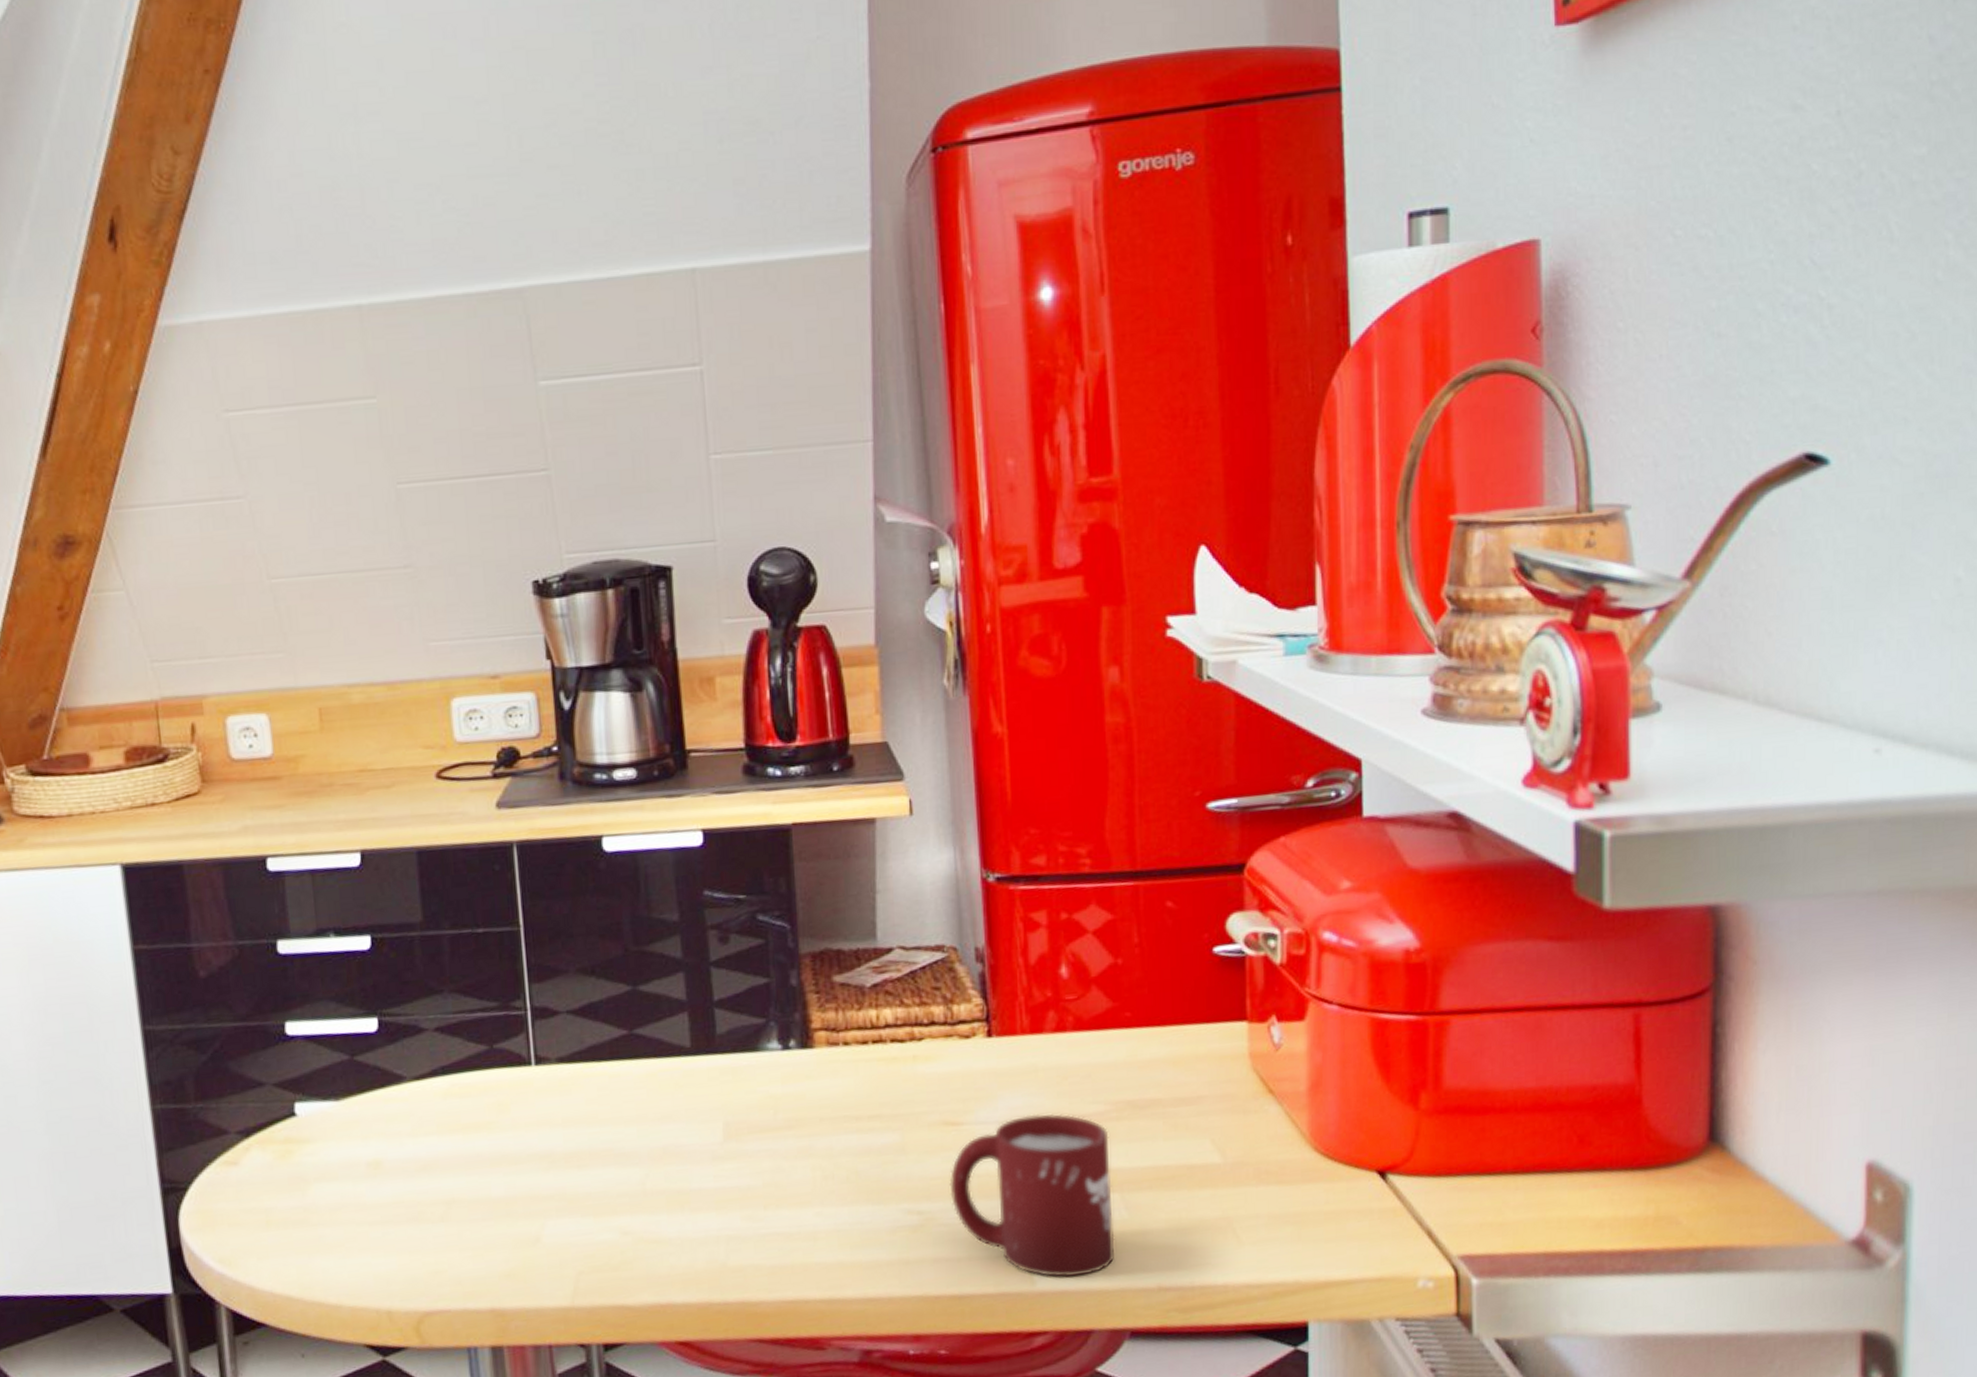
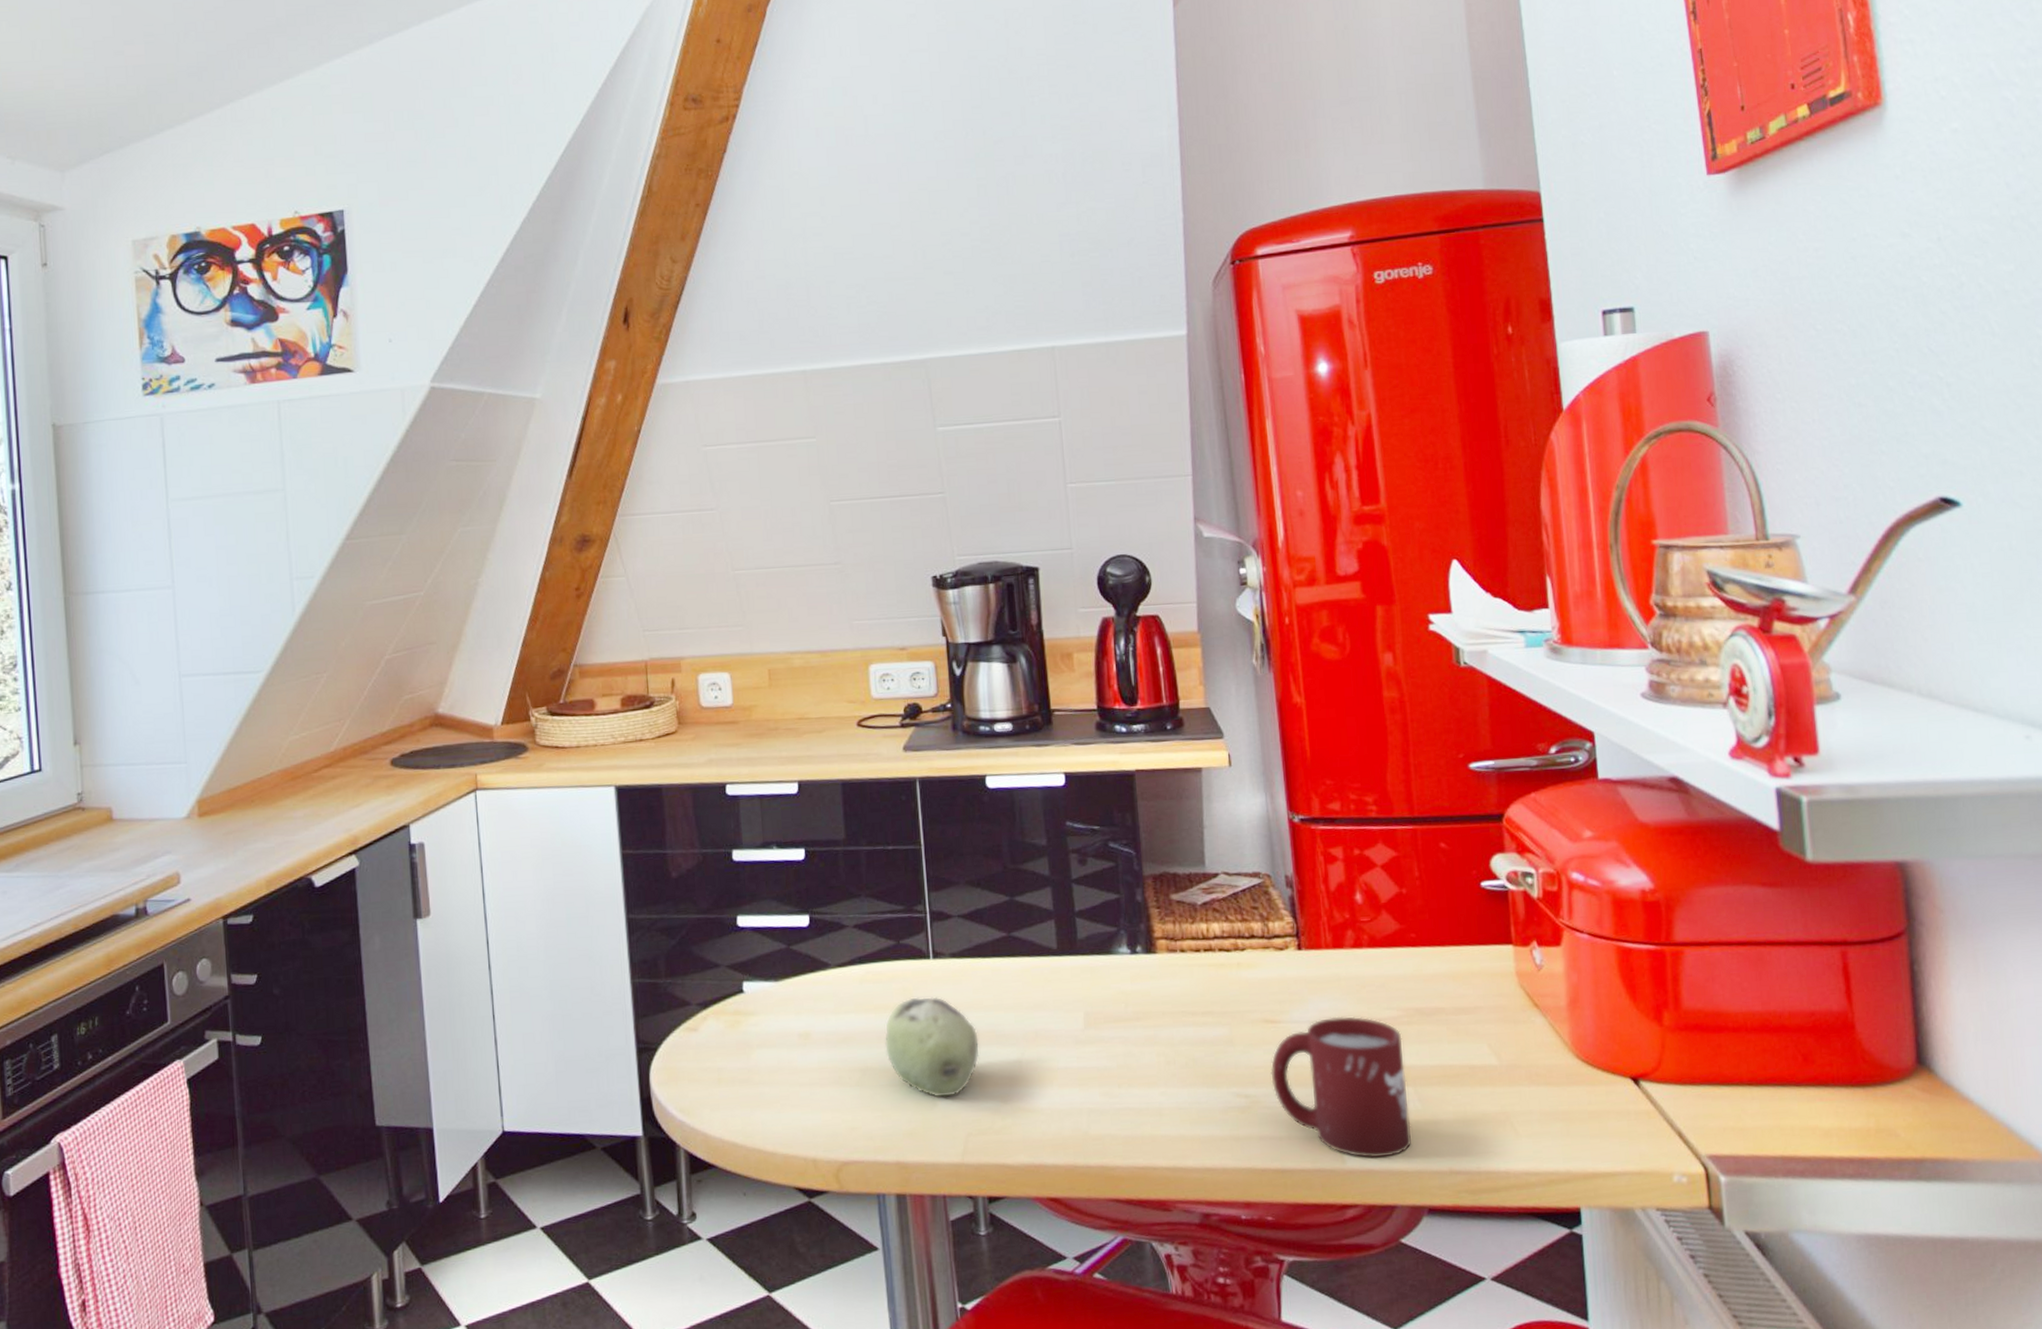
fruit: none [475,1111,594,1231] -> present [885,997,980,1098]

